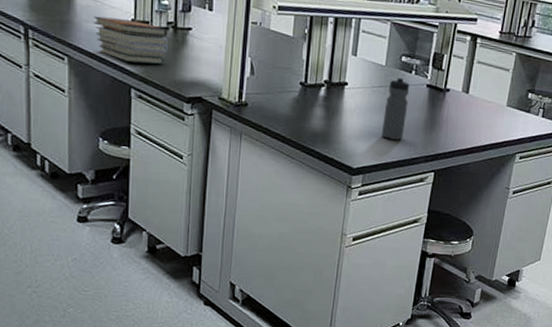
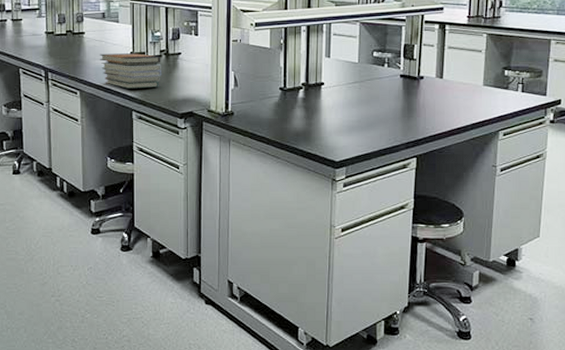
water bottle: present [381,76,410,140] -> none [360,70,384,130]

